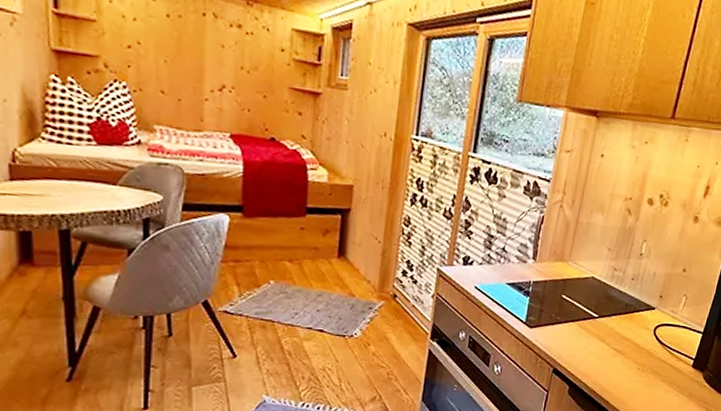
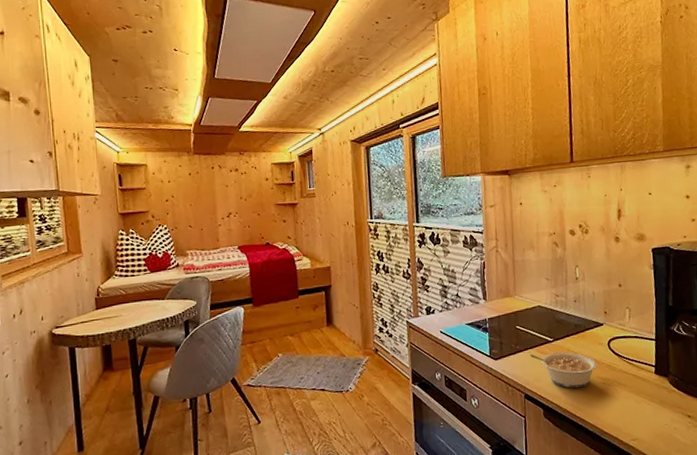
legume: none [569,327,638,369] -> present [530,352,597,388]

